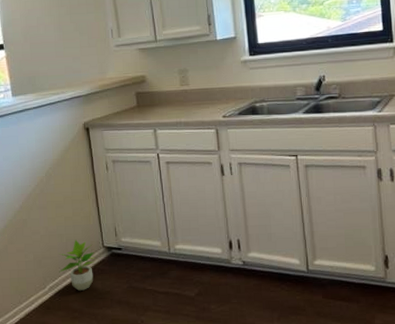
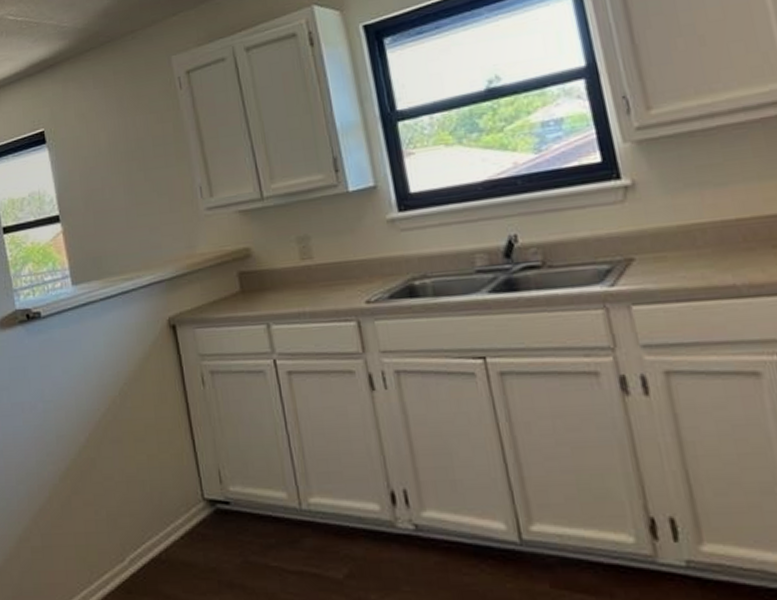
potted plant: present [59,239,96,291] -> none [141,488,193,566]

